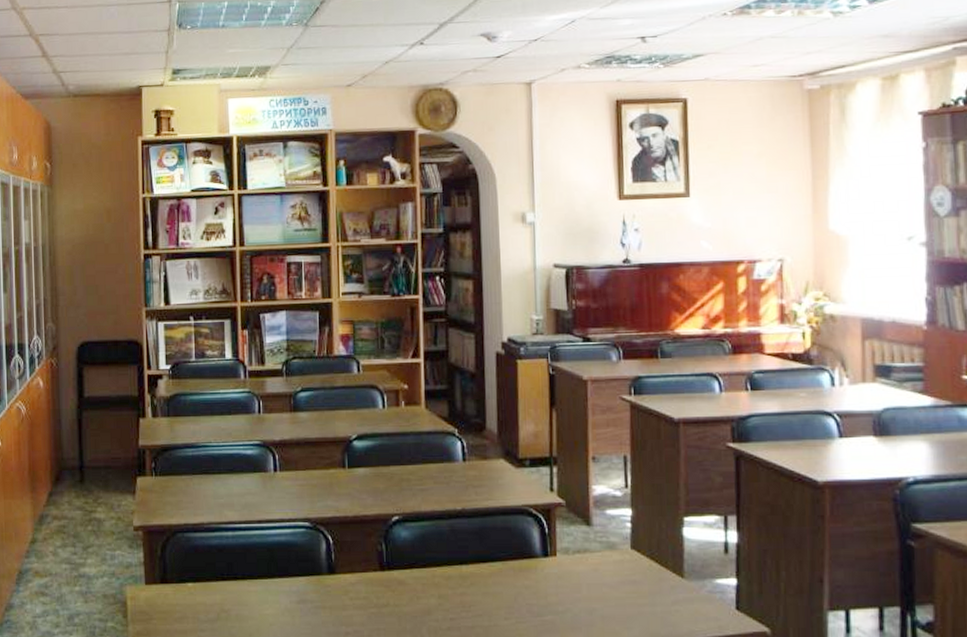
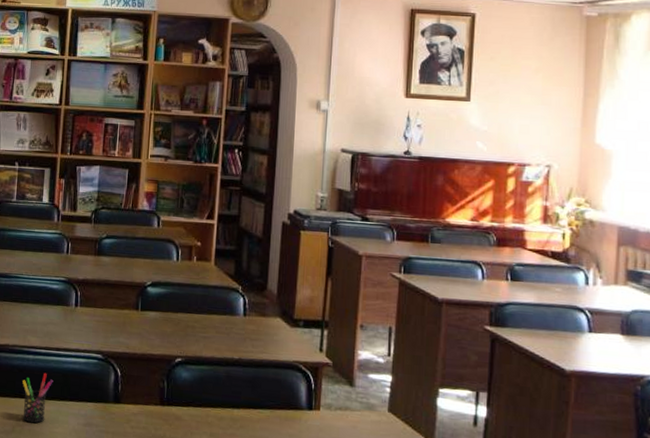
pen holder: none [223,549,258,607] -> present [22,372,53,424]

